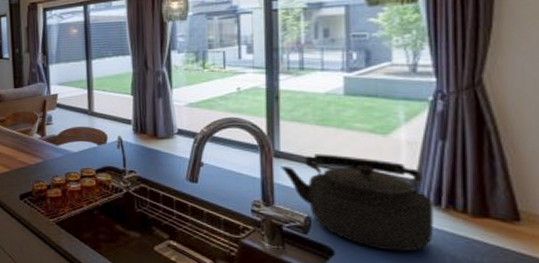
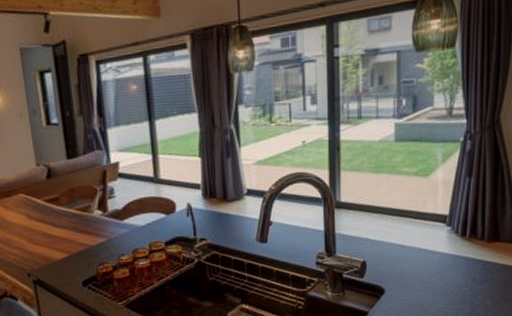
kettle: present [281,153,434,252] -> none [341,199,461,282]

